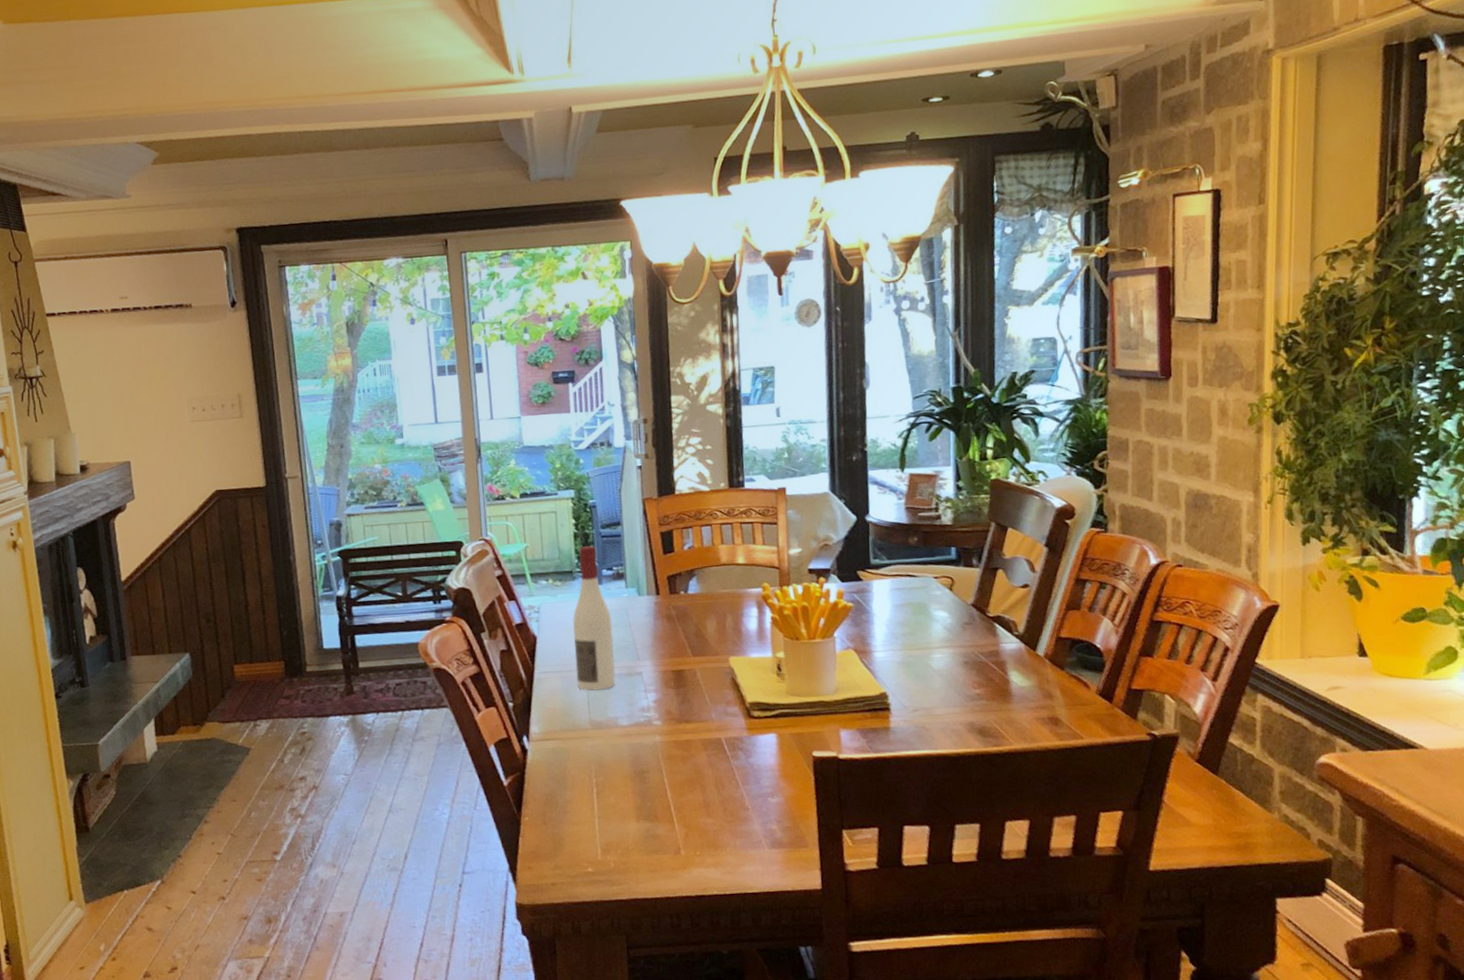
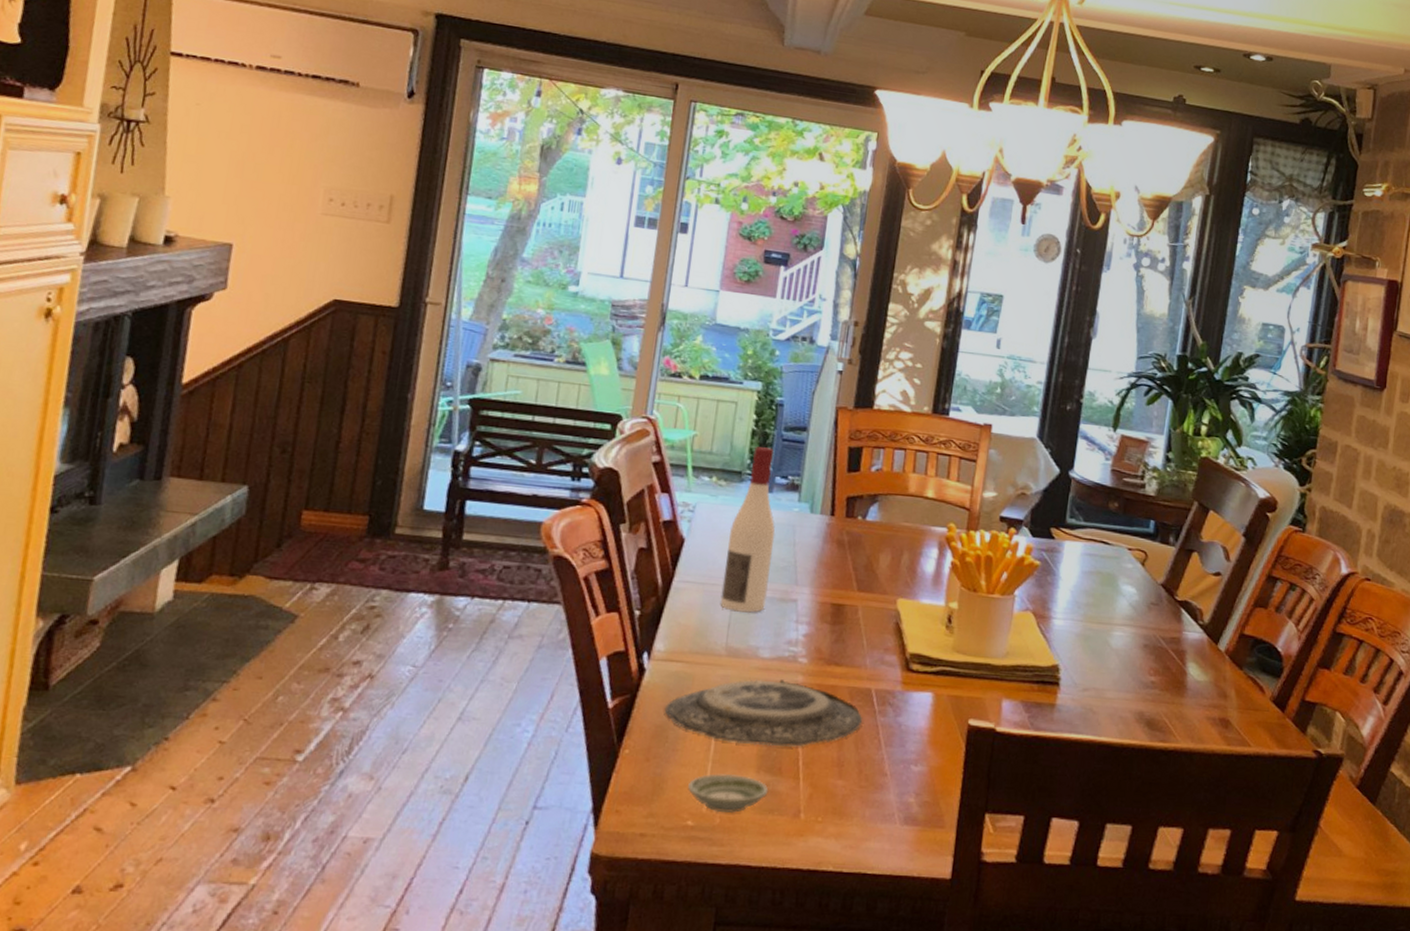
plate: none [551,742,719,800] -> present [665,679,863,747]
saucer: none [582,825,650,859] -> present [688,773,769,814]

